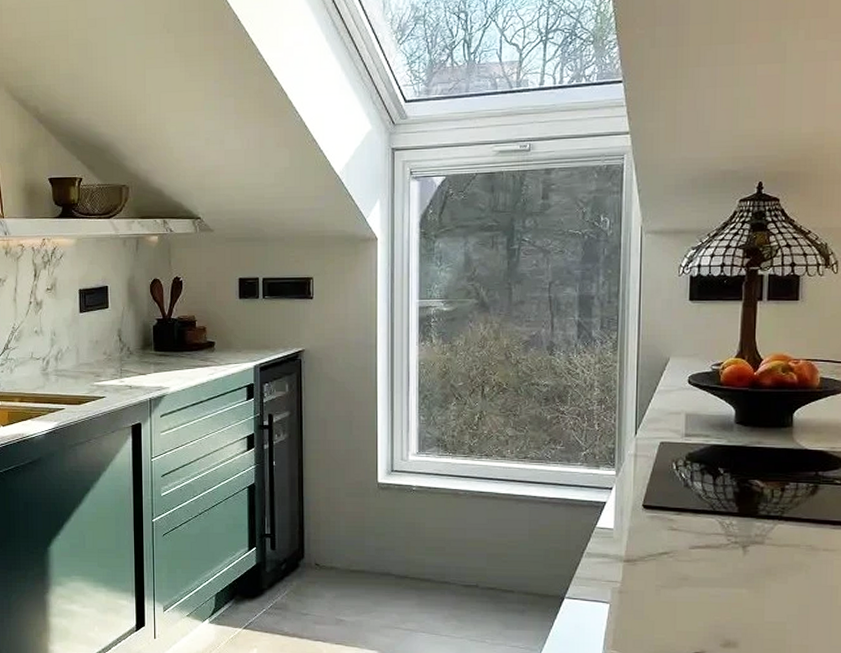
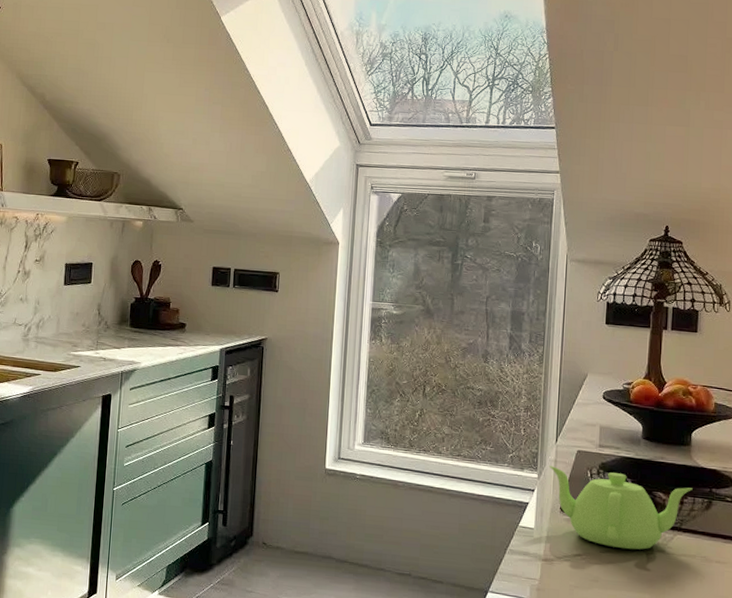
teapot: none [628,461,795,544] -> present [549,466,693,550]

